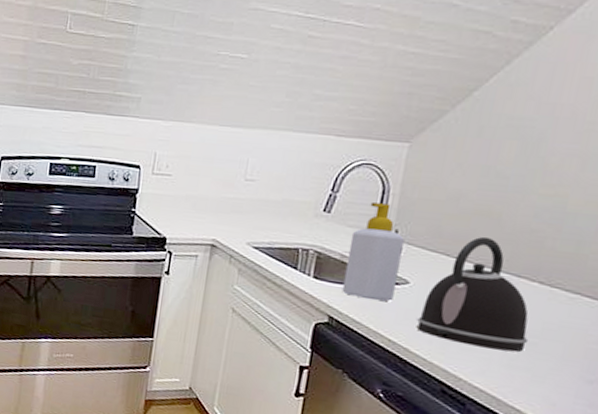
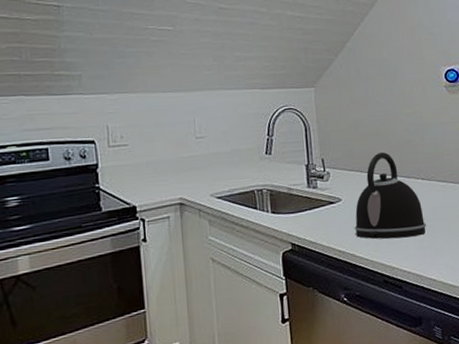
soap bottle: present [342,202,404,301] -> none [291,139,334,222]

